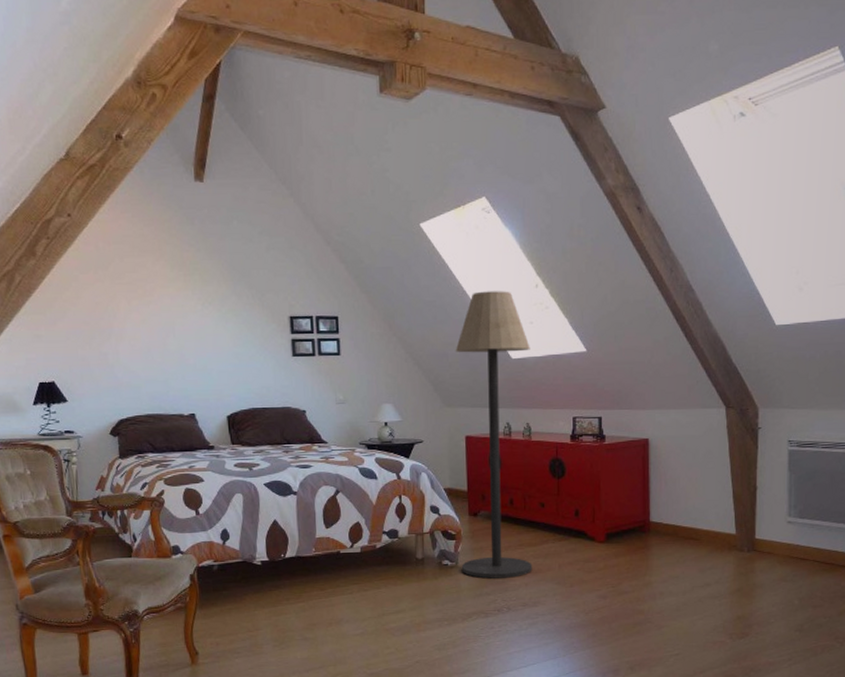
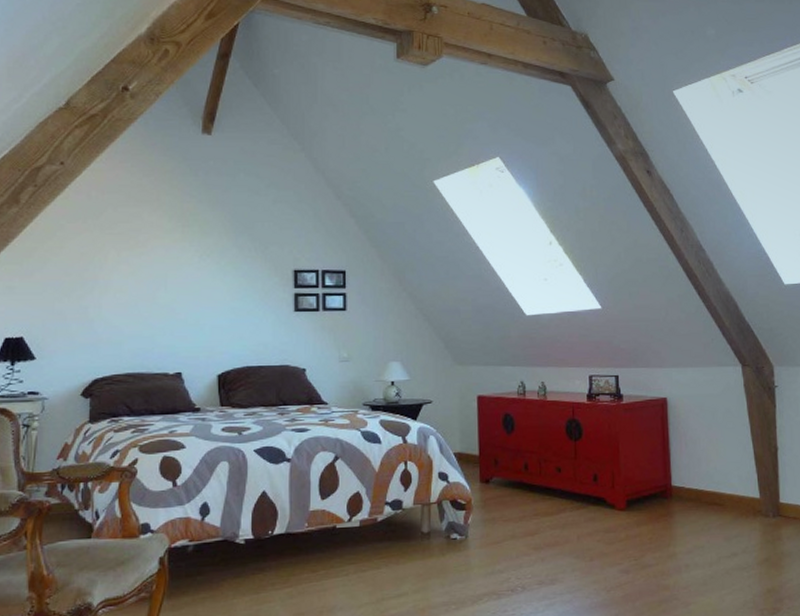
floor lamp: present [455,291,533,579] -> none [467,247,549,554]

